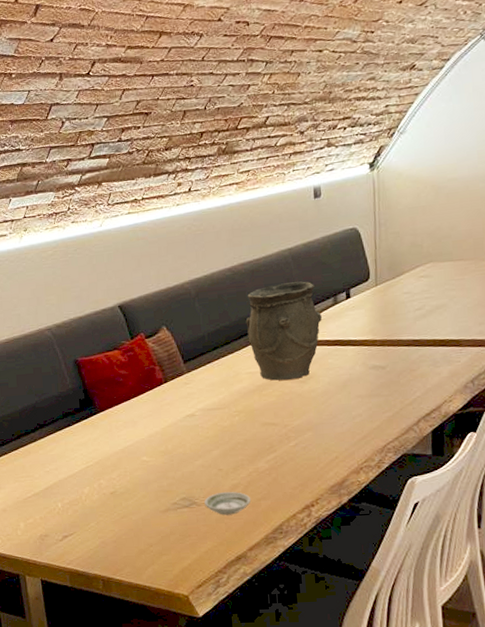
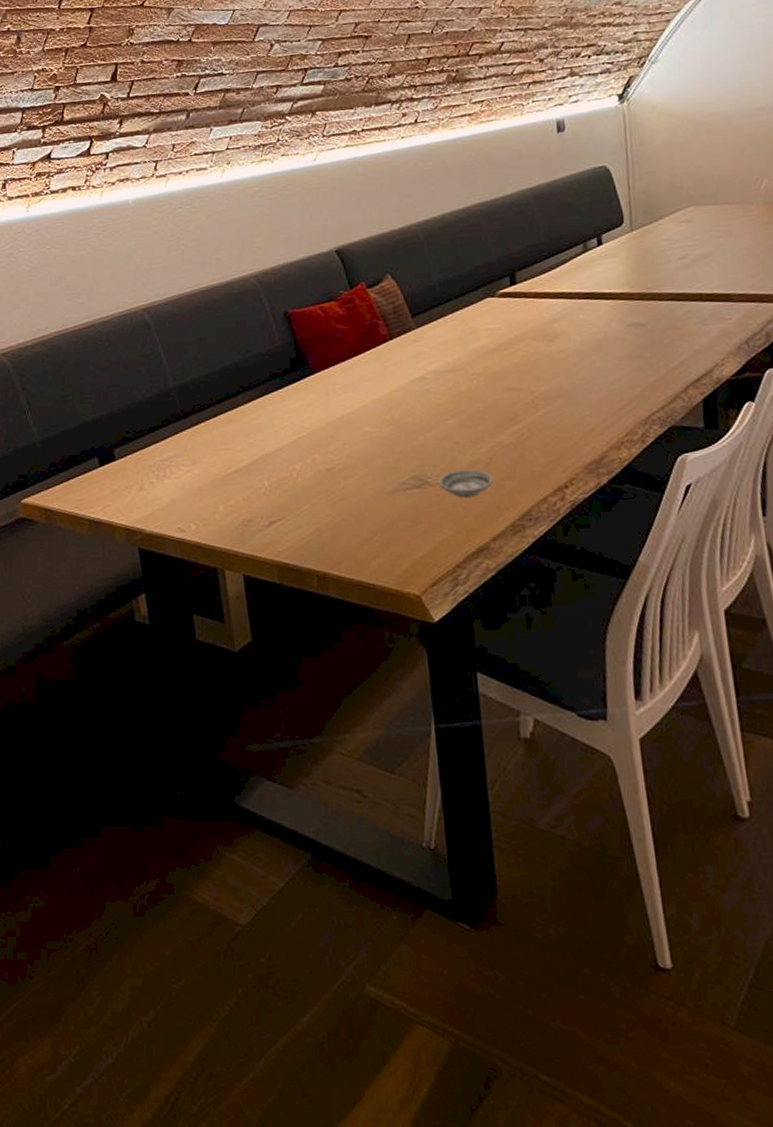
vase: present [245,281,322,381] -> none [482,225,571,339]

